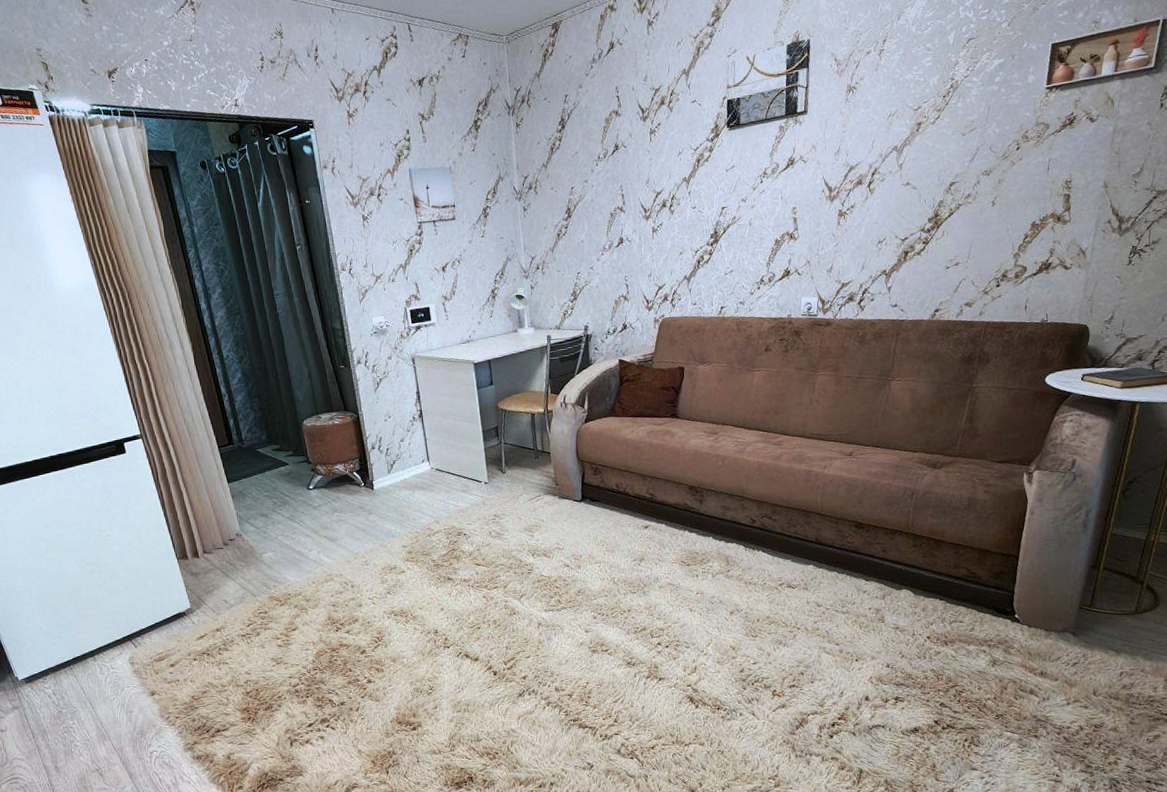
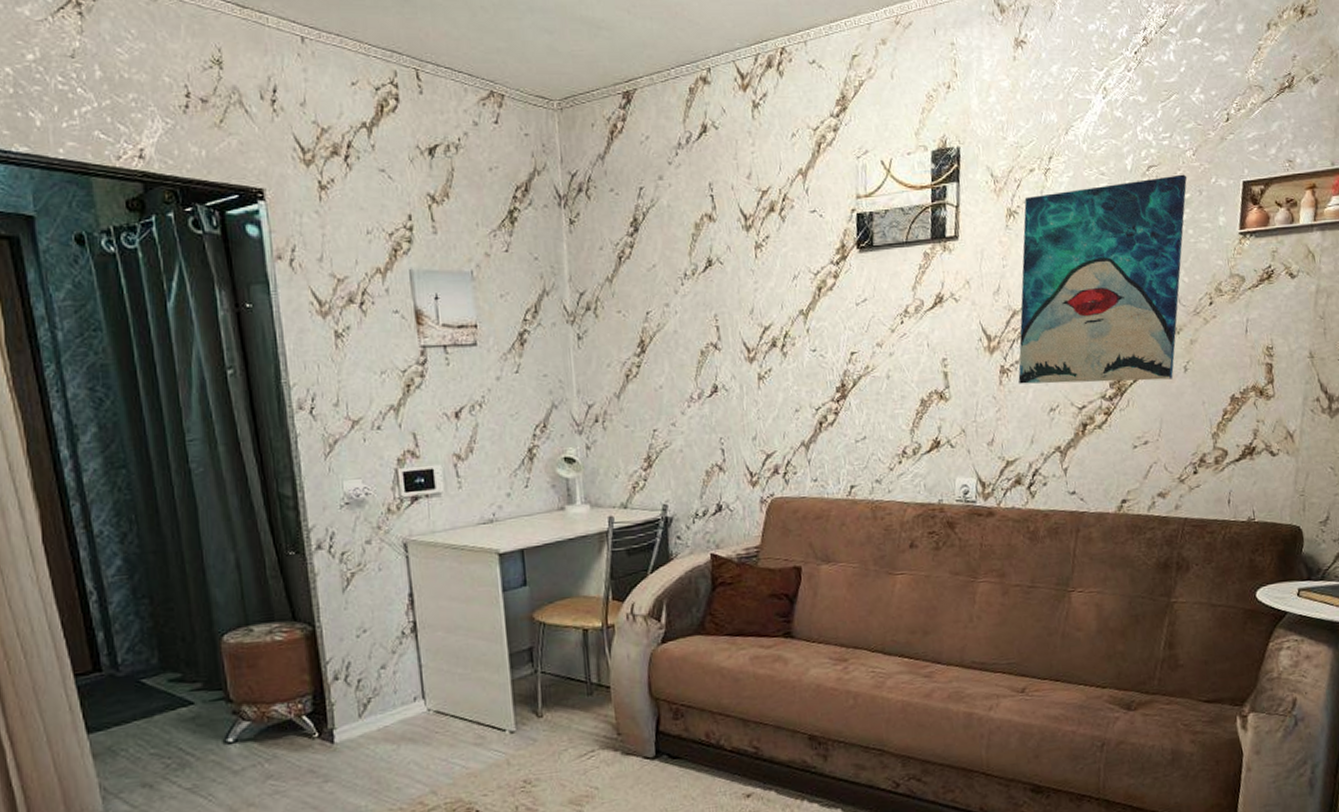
wall art: none [853,43,1002,224] -> present [1018,174,1187,384]

